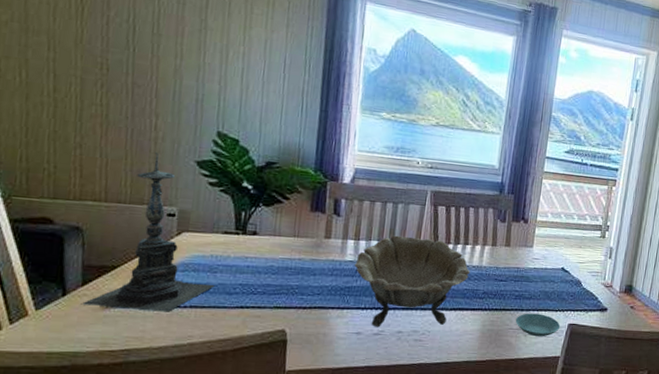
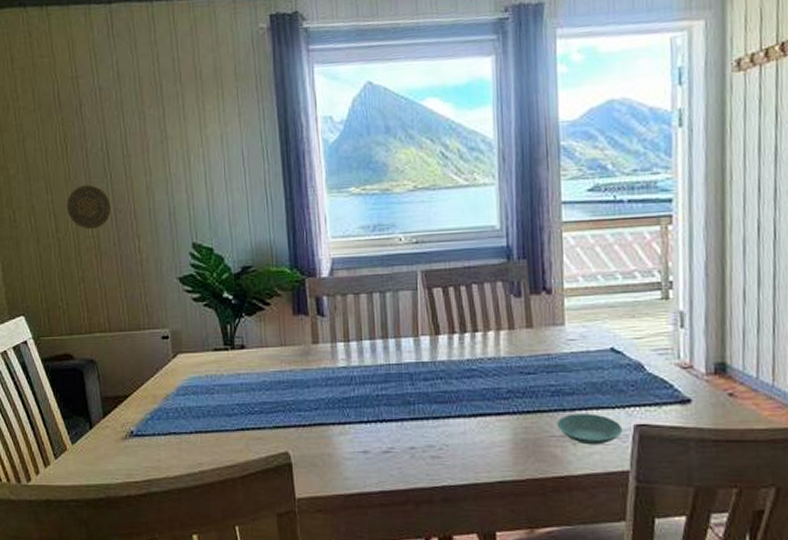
decorative plate: none [71,51,131,98] -> present [66,185,112,230]
candle holder: present [82,151,215,312] -> none [106,274,214,439]
decorative bowl: present [354,235,471,327] -> none [348,330,486,444]

